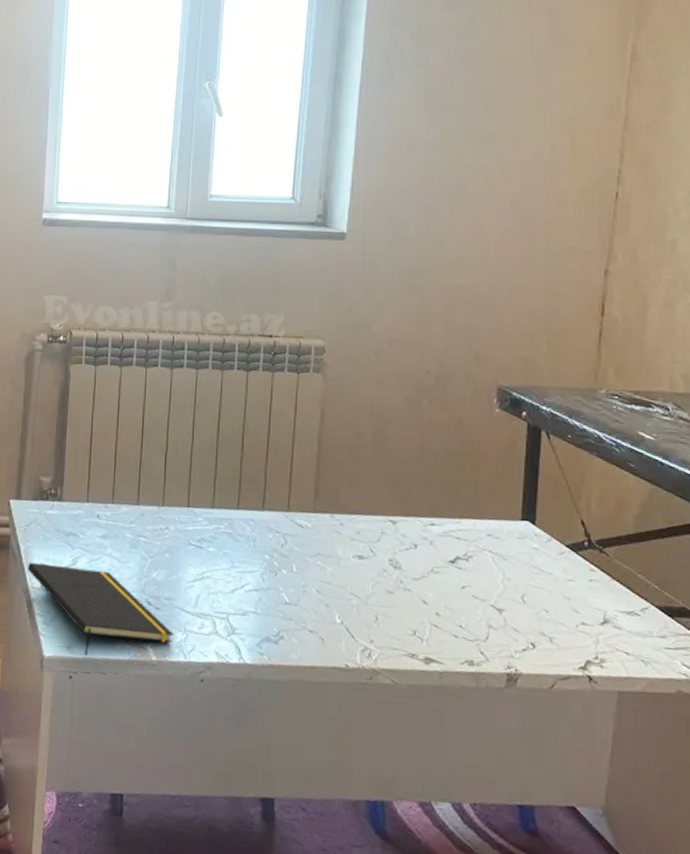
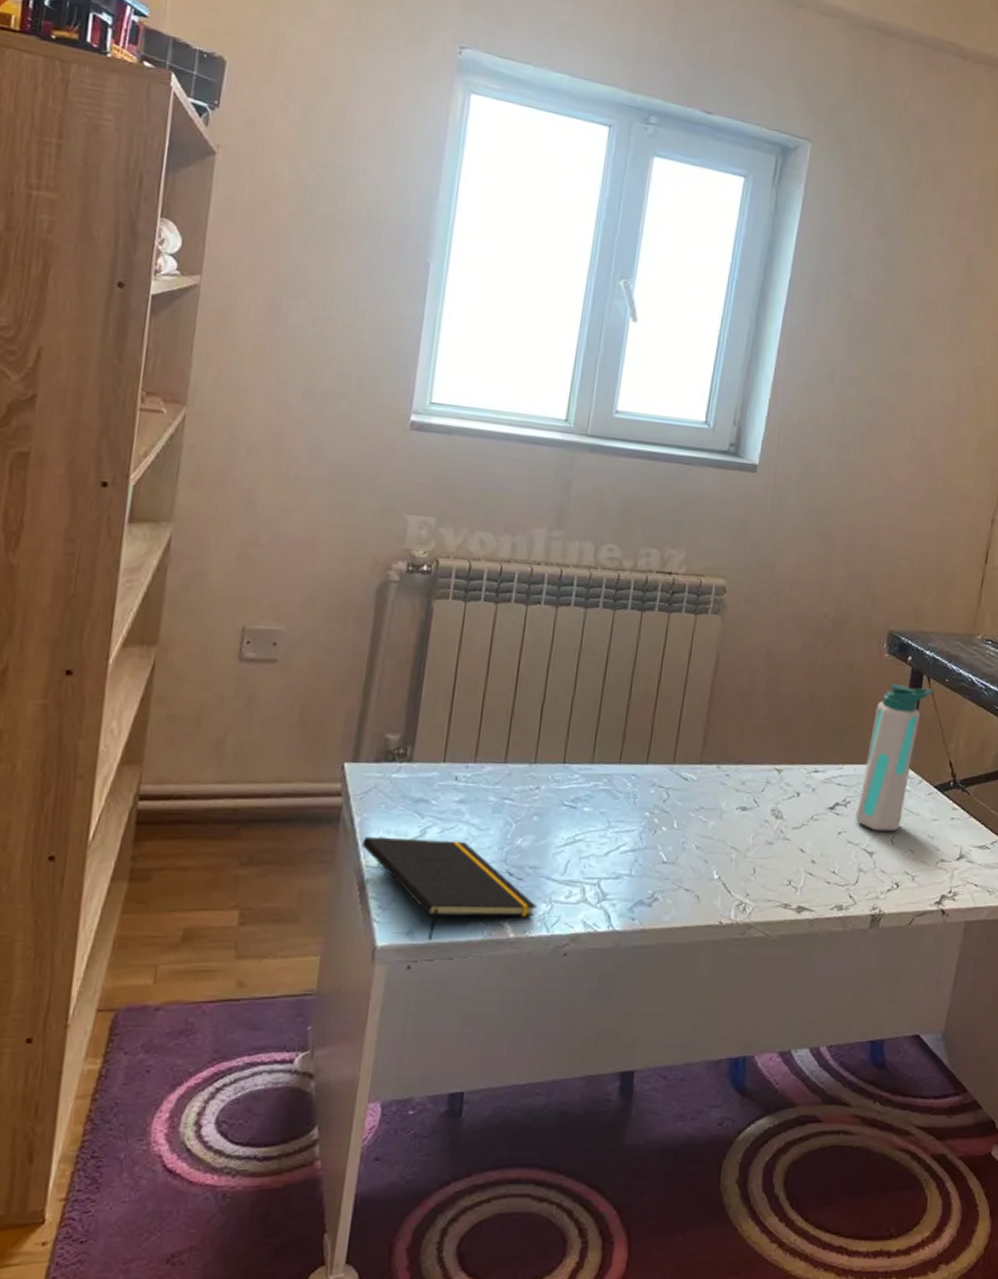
water bottle: none [479,439,555,590] -> present [855,683,934,832]

